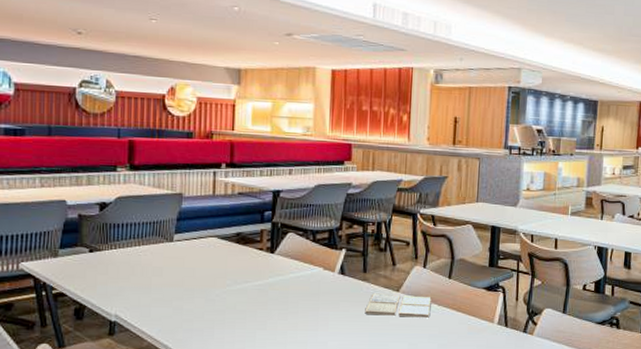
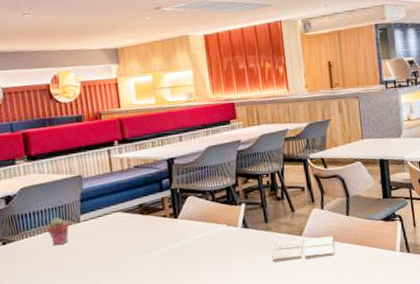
potted succulent: none [138,232,161,261] -> present [47,217,69,245]

